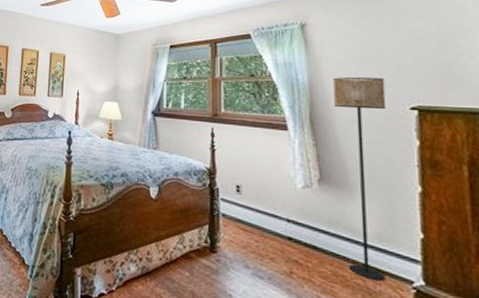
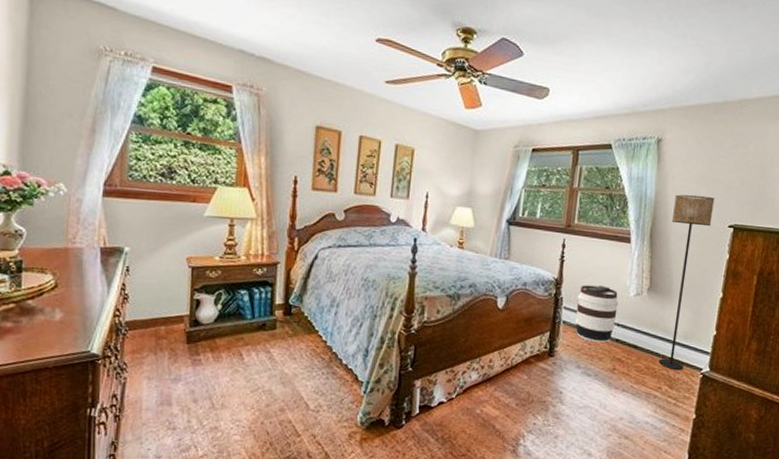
barrel: none [235,175,285,241] -> present [574,285,619,343]

